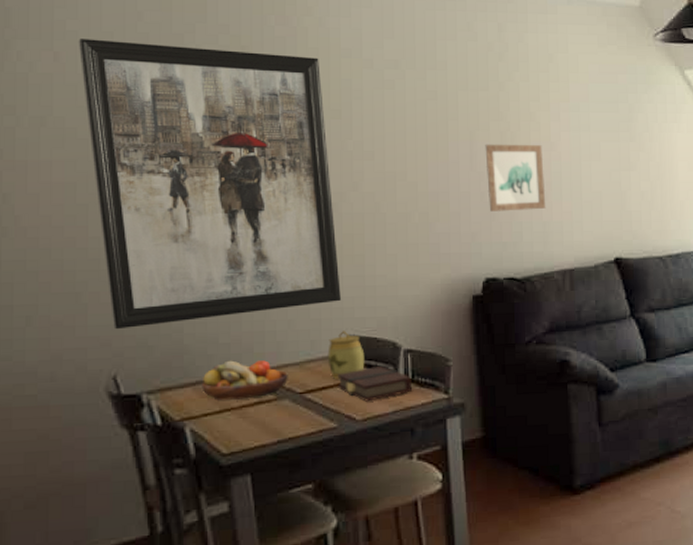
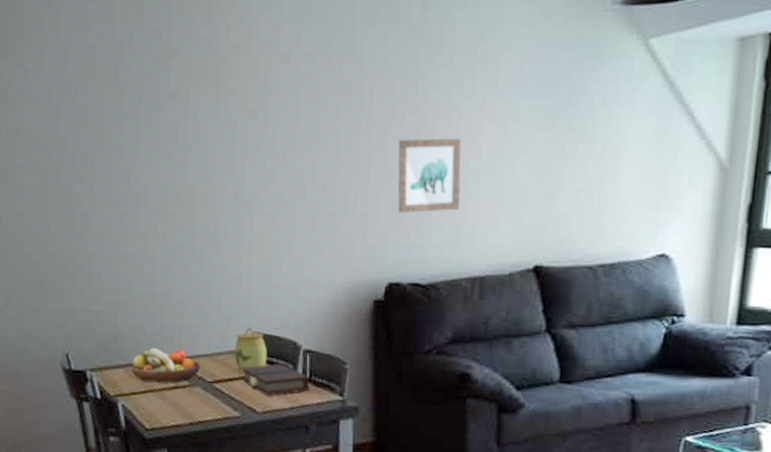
wall art: present [78,38,341,330] -> none [42,53,249,315]

